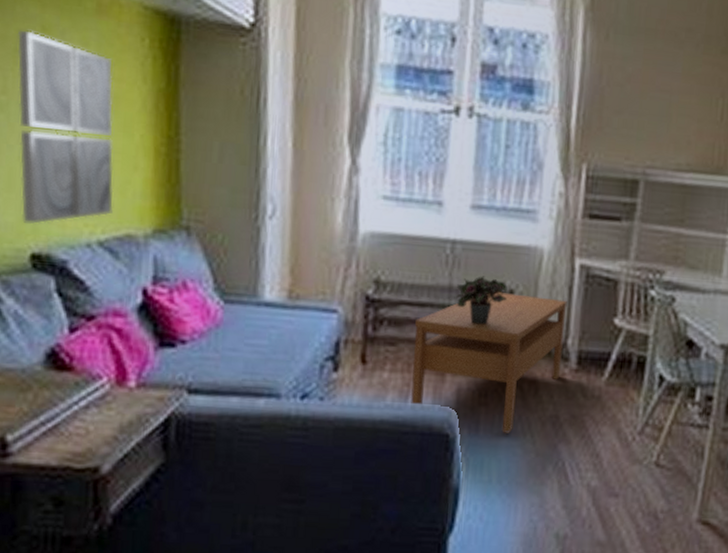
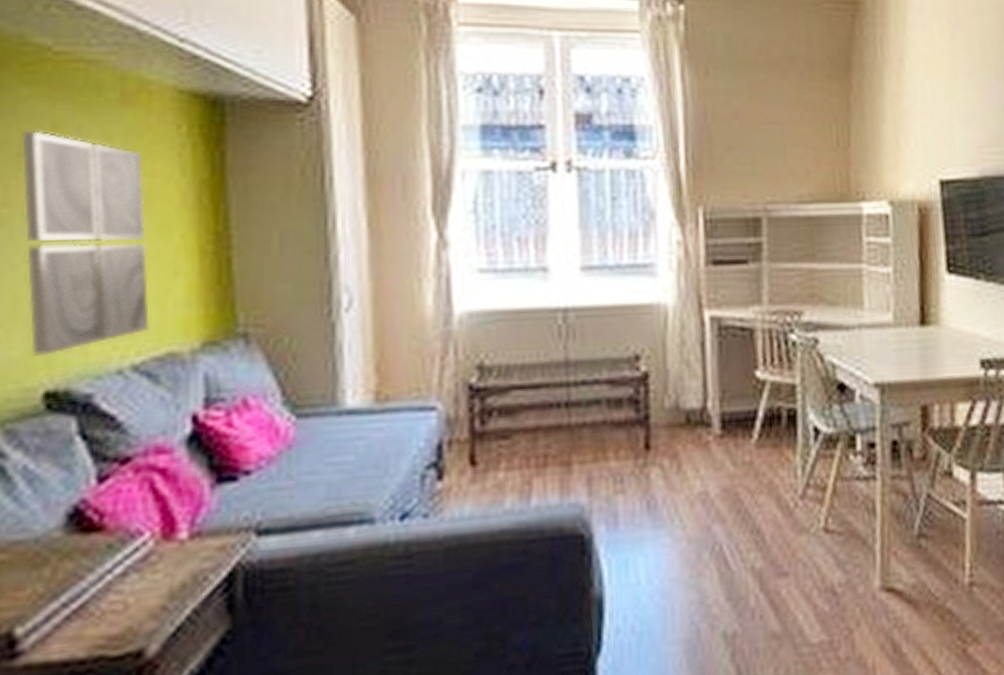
coffee table: present [410,292,567,433] -> none [530,358,704,522]
potted plant: present [454,276,508,325] -> none [572,344,633,400]

